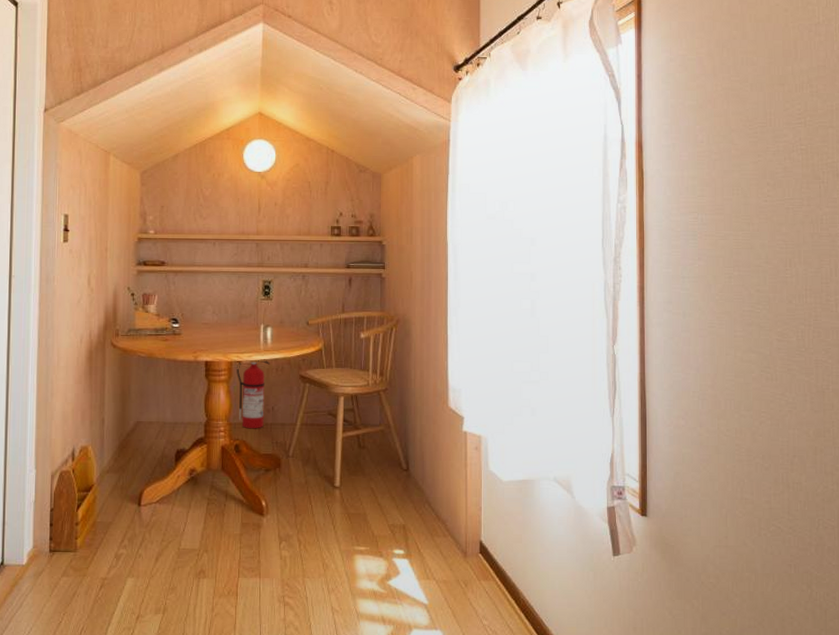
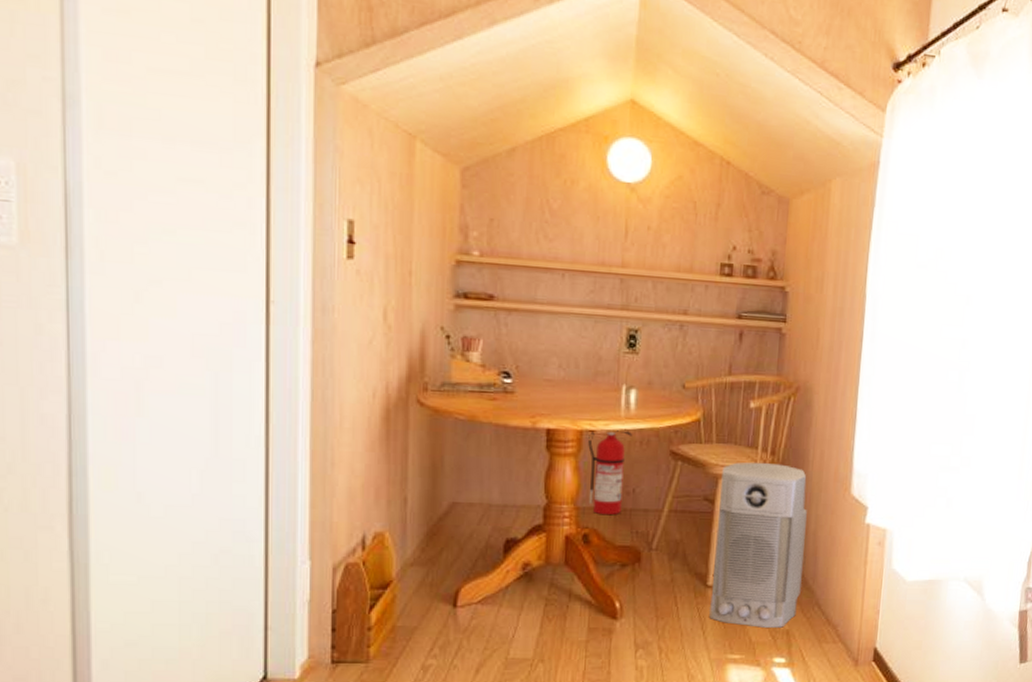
air purifier: none [338,382,413,523] -> present [709,462,807,628]

